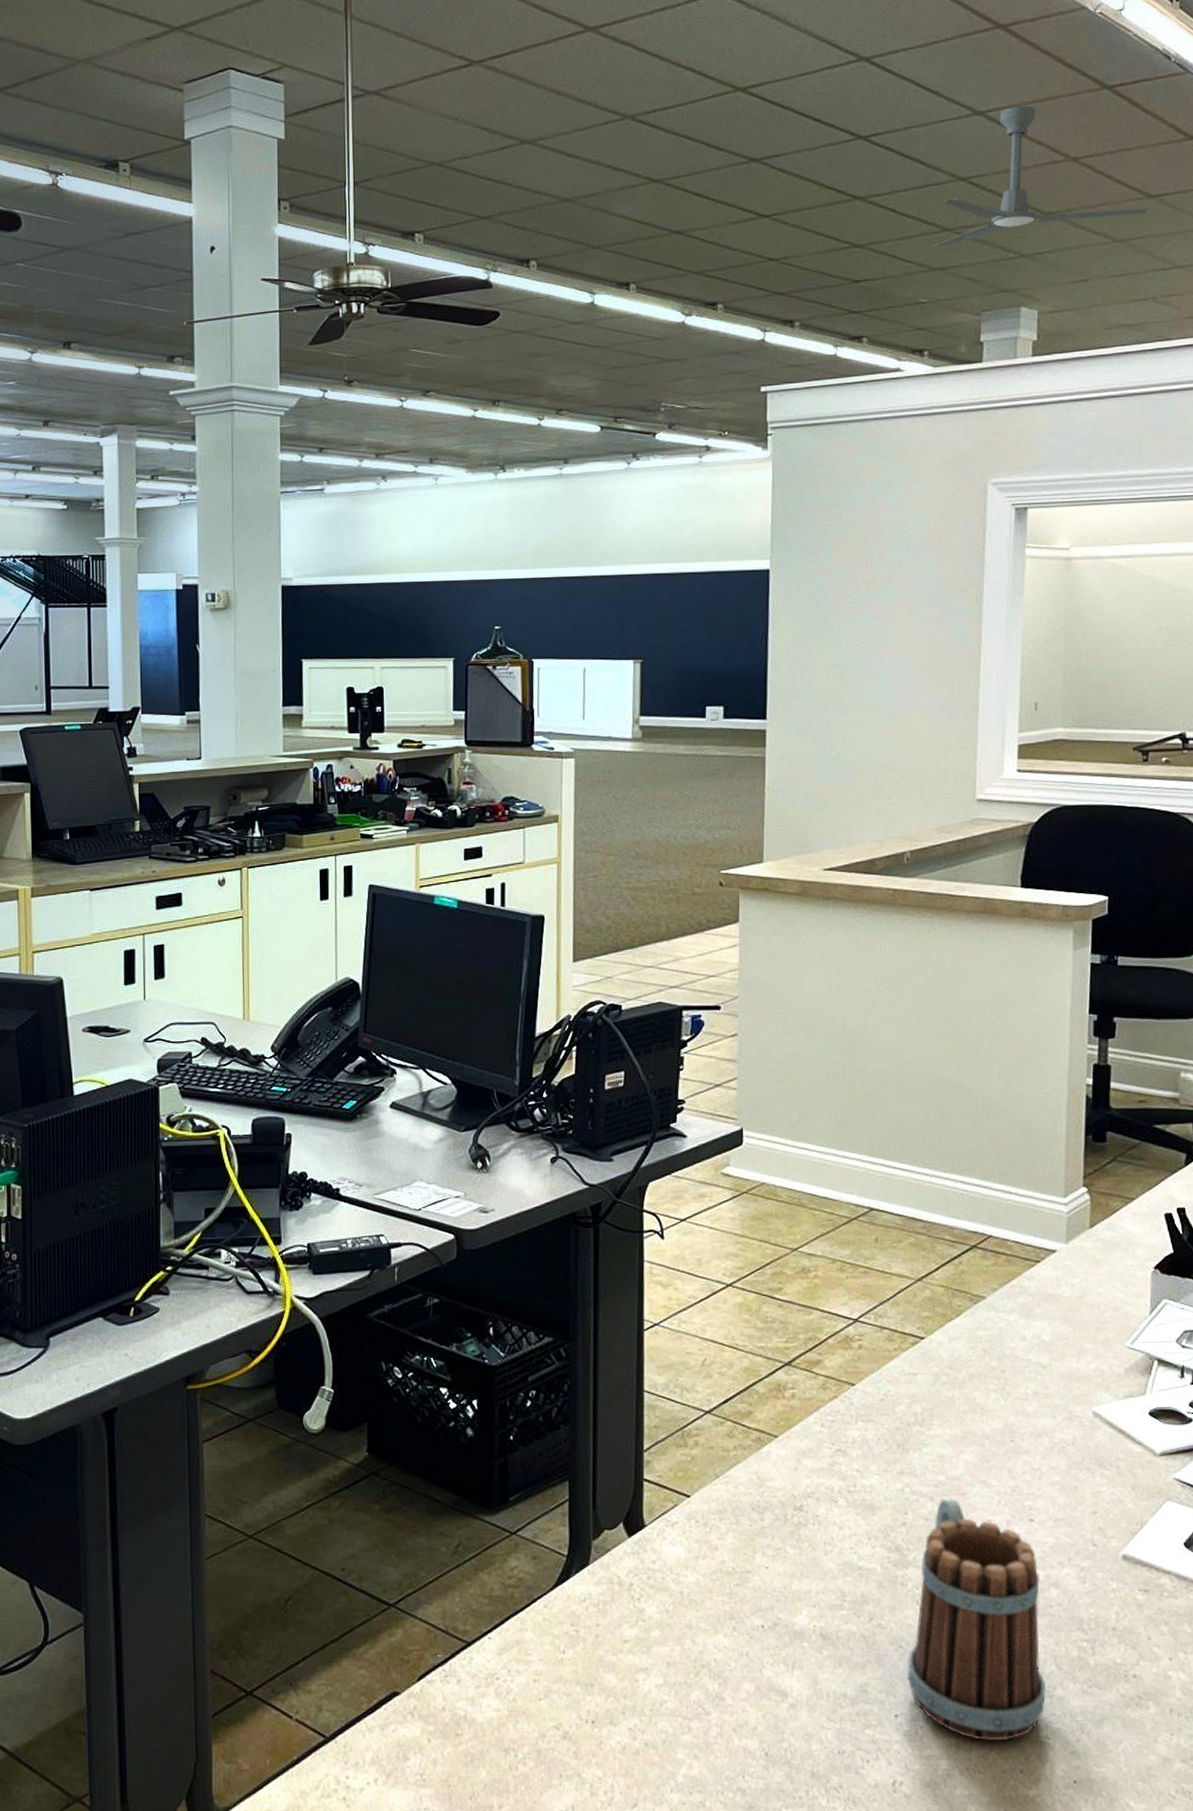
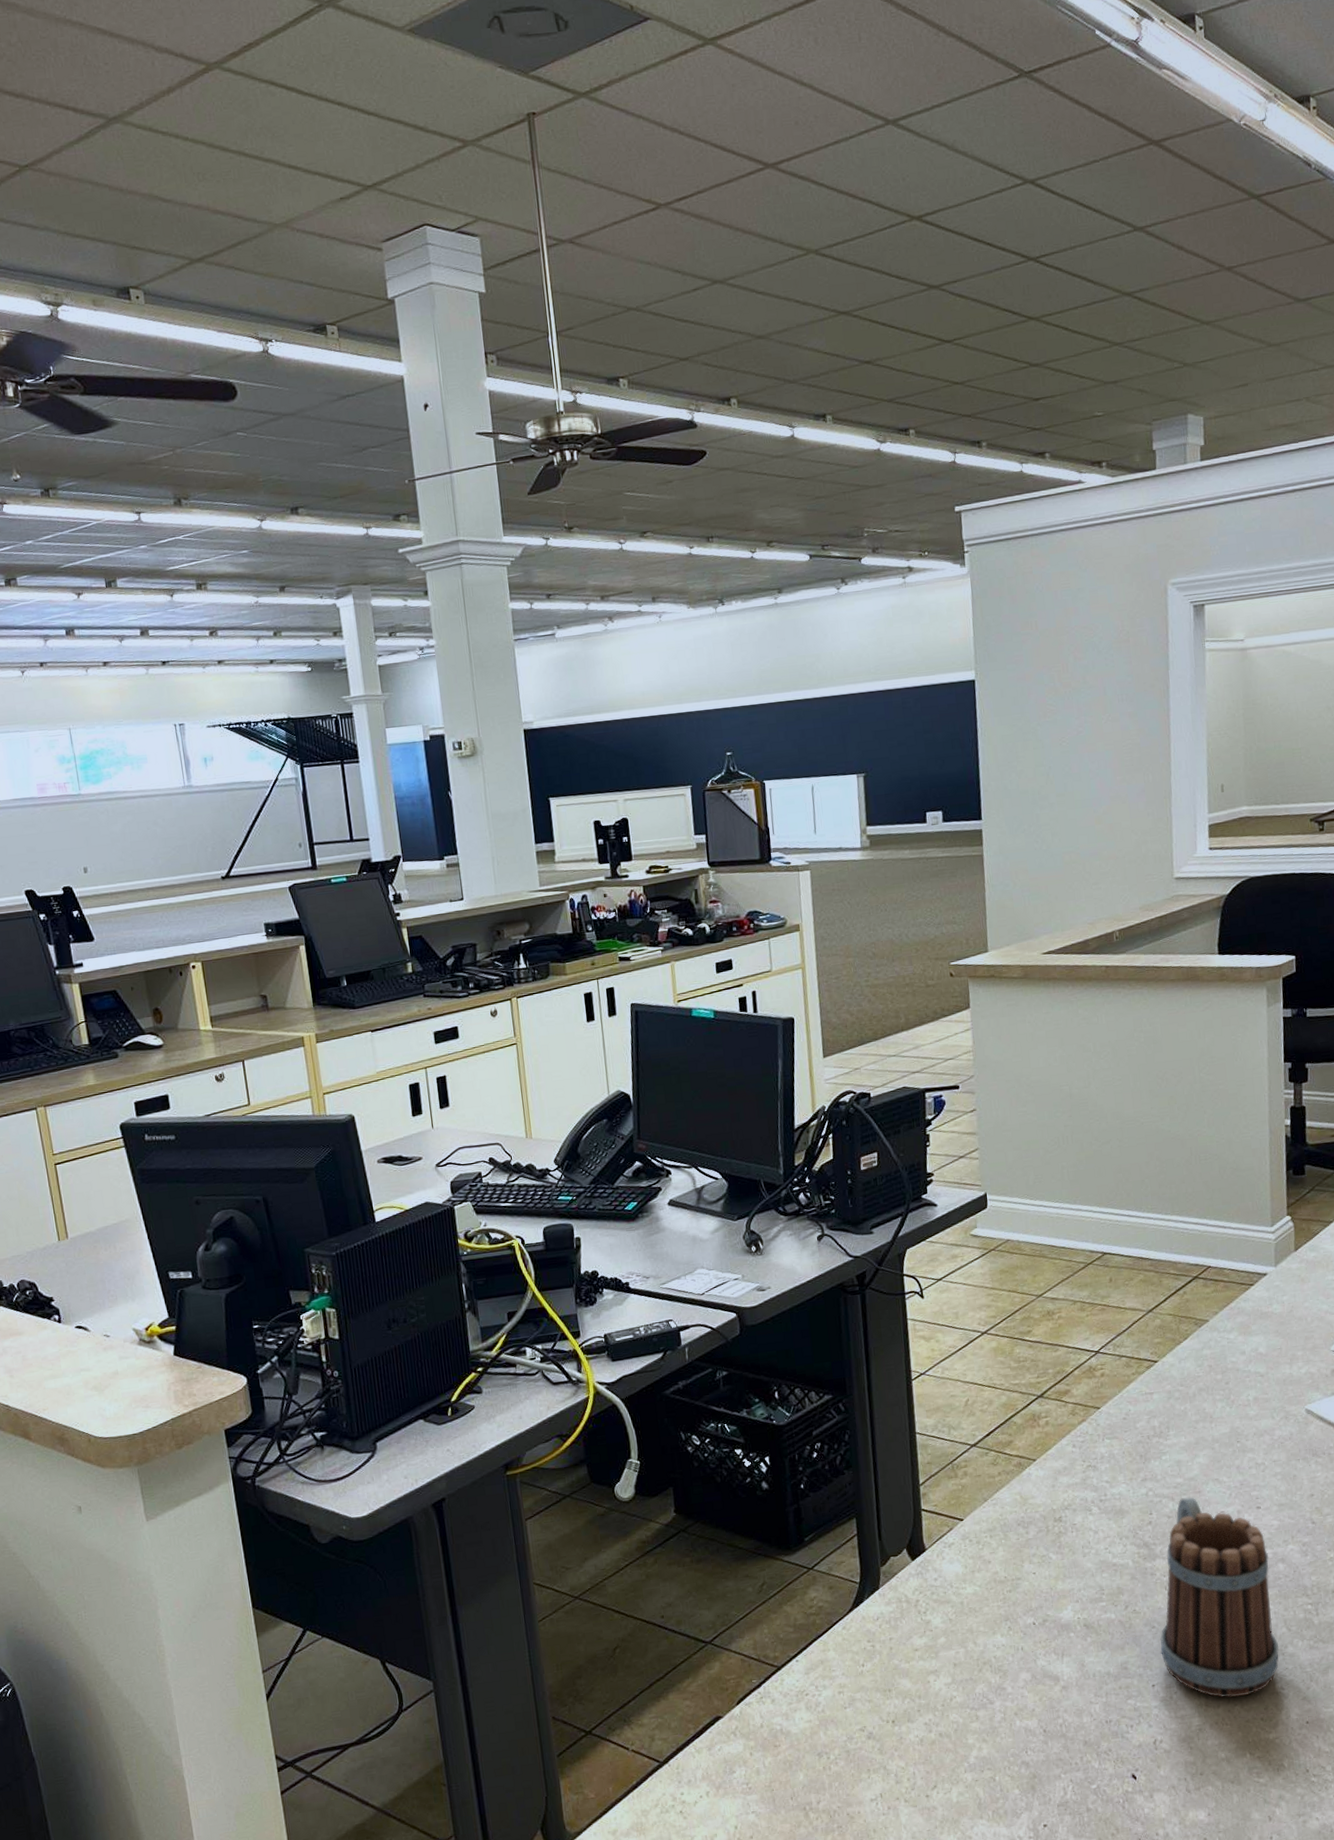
ceiling fan: present [931,105,1149,248] -> none [1103,219,1298,362]

